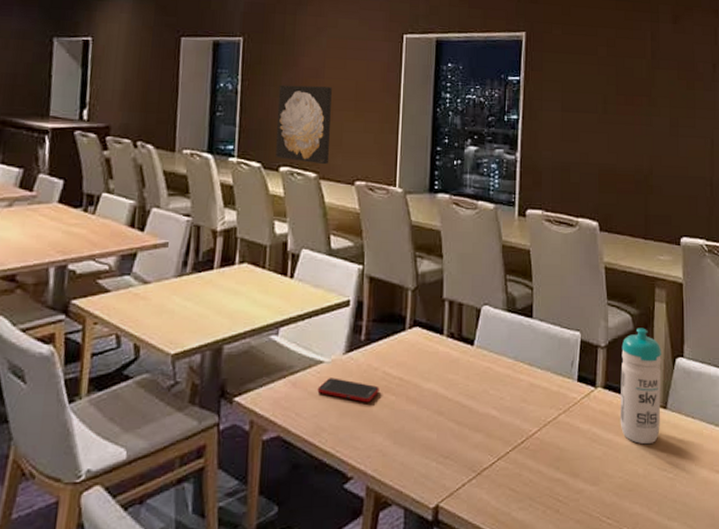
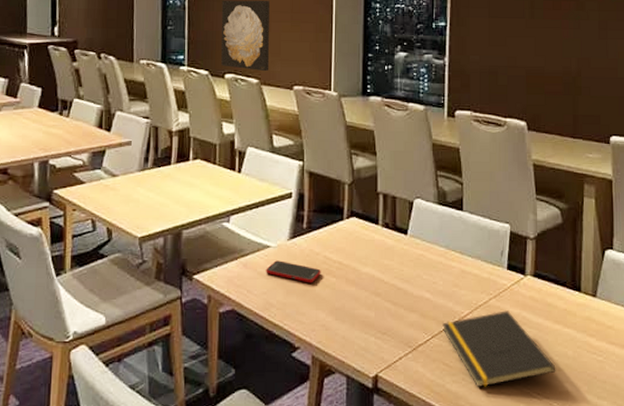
notepad: none [509,427,626,513] -> present [443,310,556,387]
water bottle: present [620,328,662,445] -> none [549,221,592,329]

